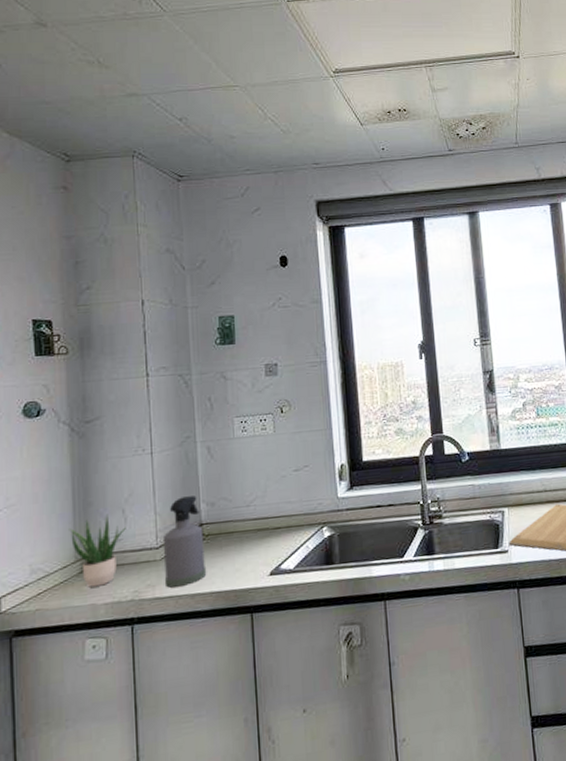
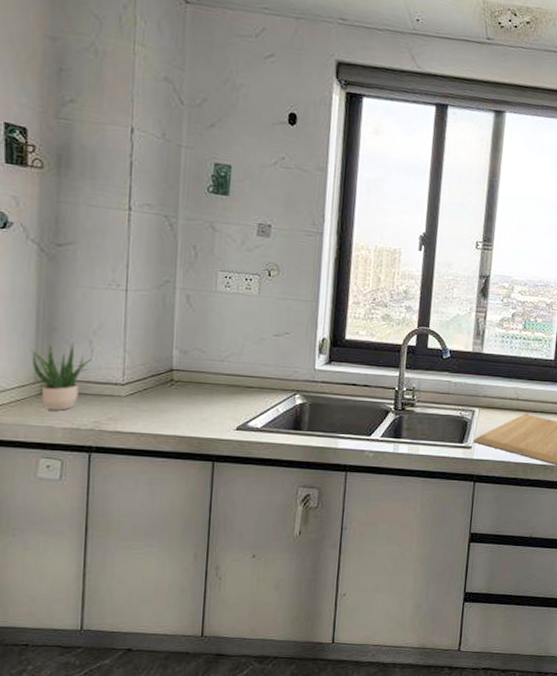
spray bottle: present [162,496,207,588] -> none [127,339,173,425]

